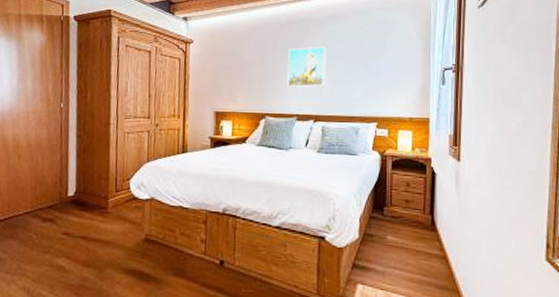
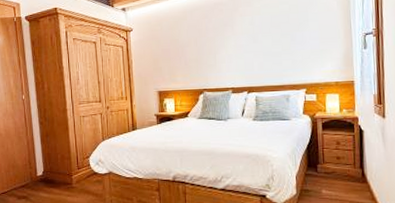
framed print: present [287,46,327,87] -> none [220,23,256,63]

